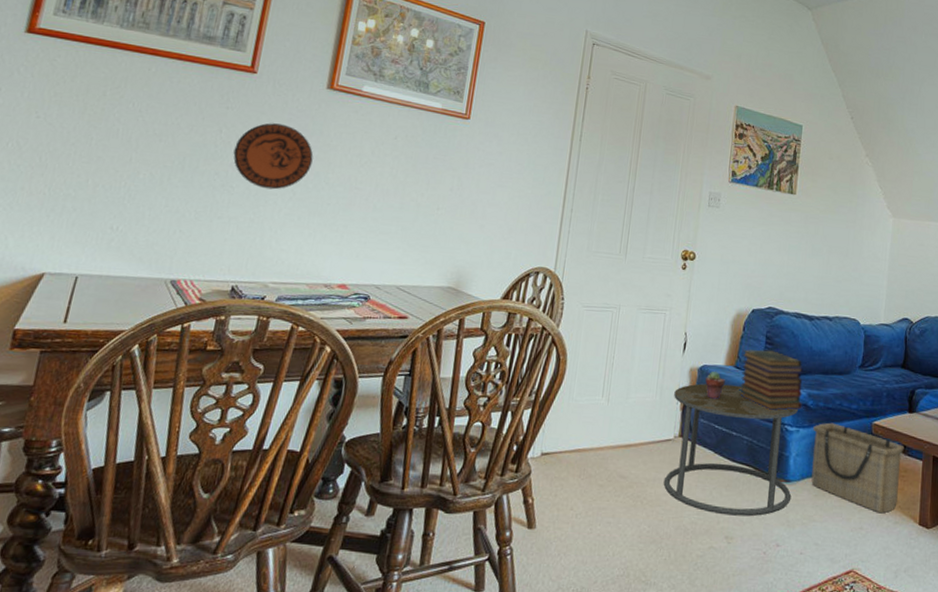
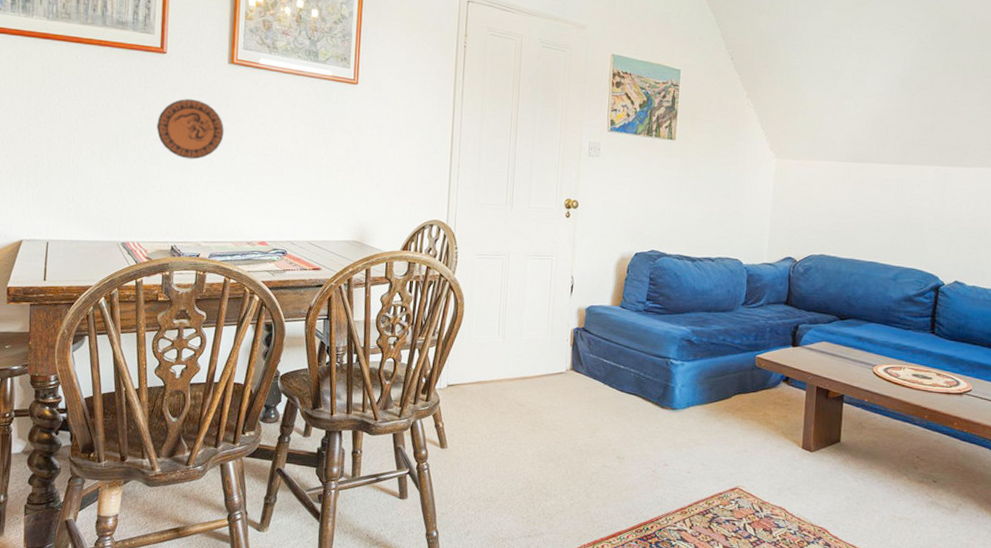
side table: present [663,383,799,517] -> none [558,322,683,440]
potted succulent: present [705,371,725,400] -> none [593,310,612,337]
book stack: present [739,349,804,411] -> none [625,290,687,346]
basket: present [811,422,904,514] -> none [697,356,788,438]

